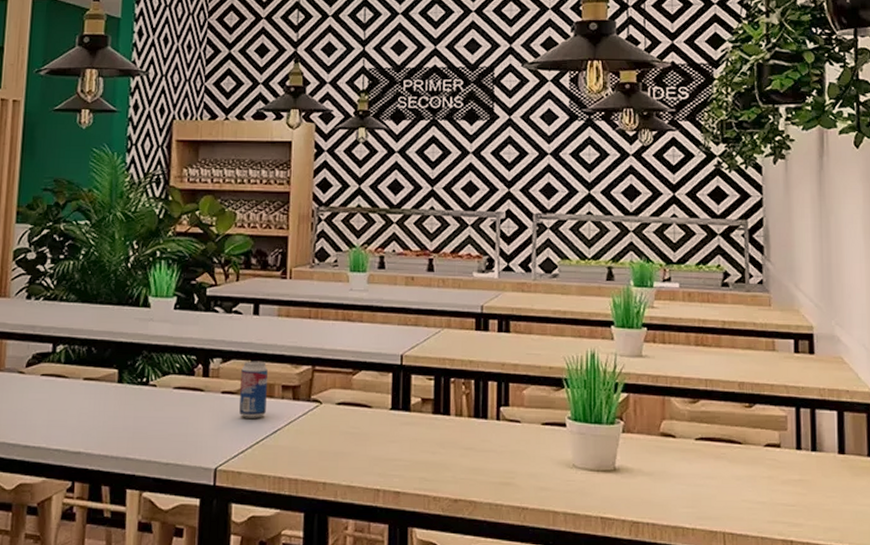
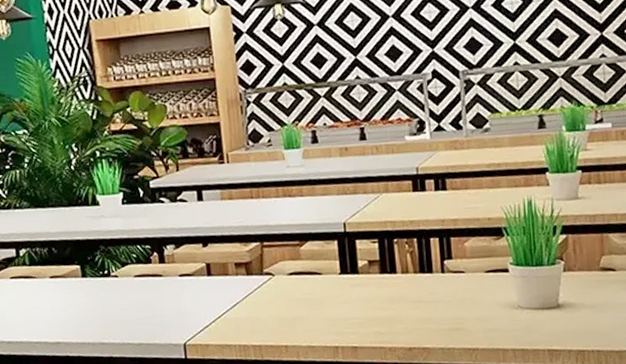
beverage can: present [239,361,268,419] -> none [194,243,223,297]

